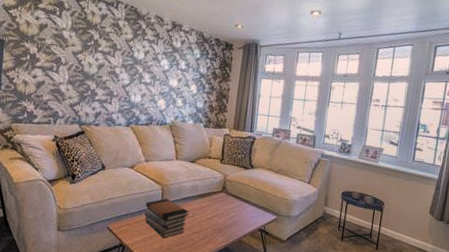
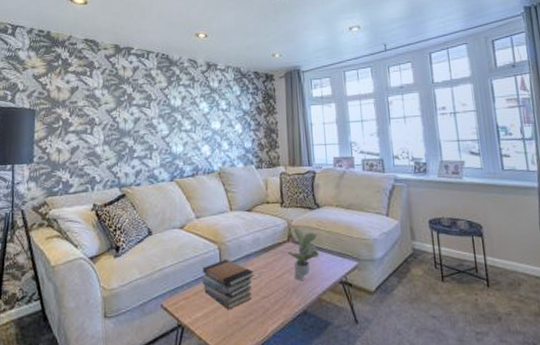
potted plant: none [220,182,248,224] -> present [287,228,319,280]

